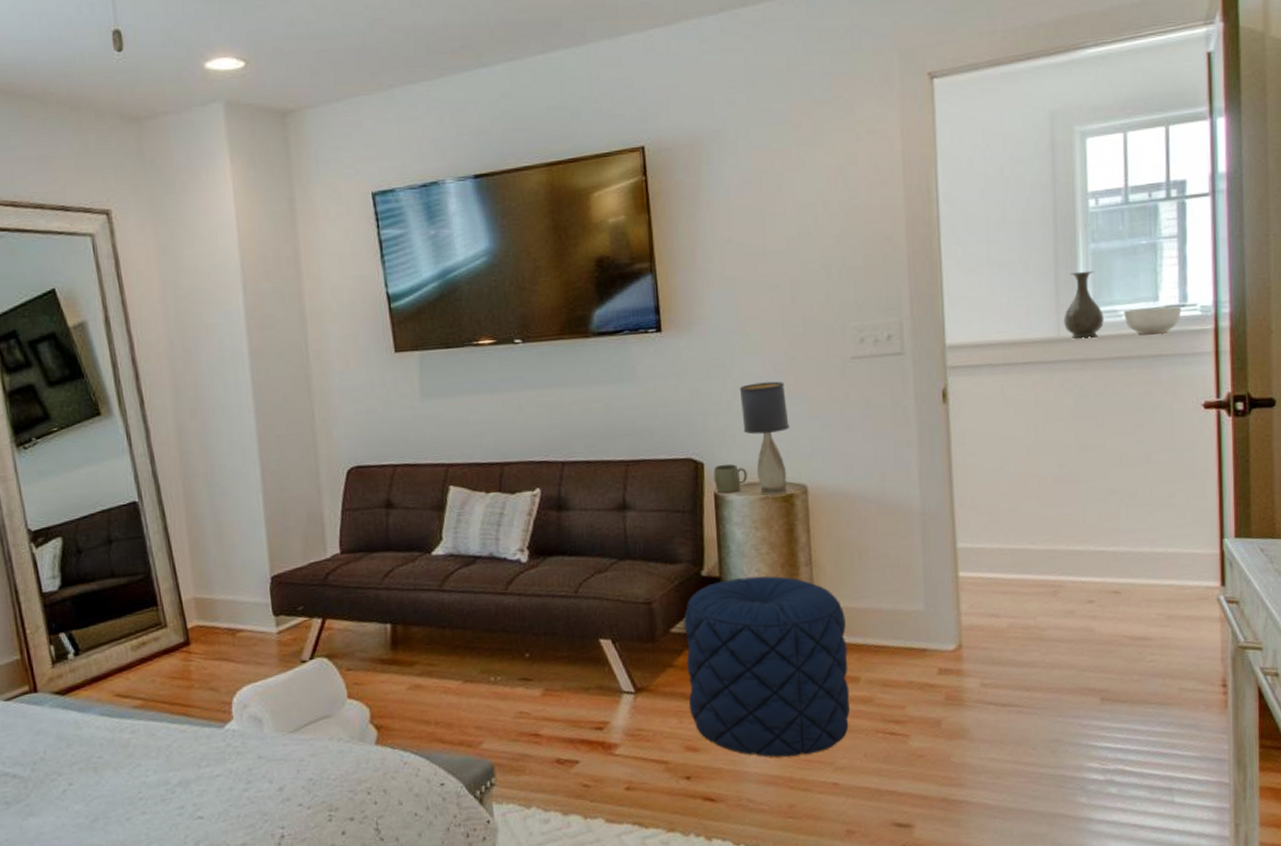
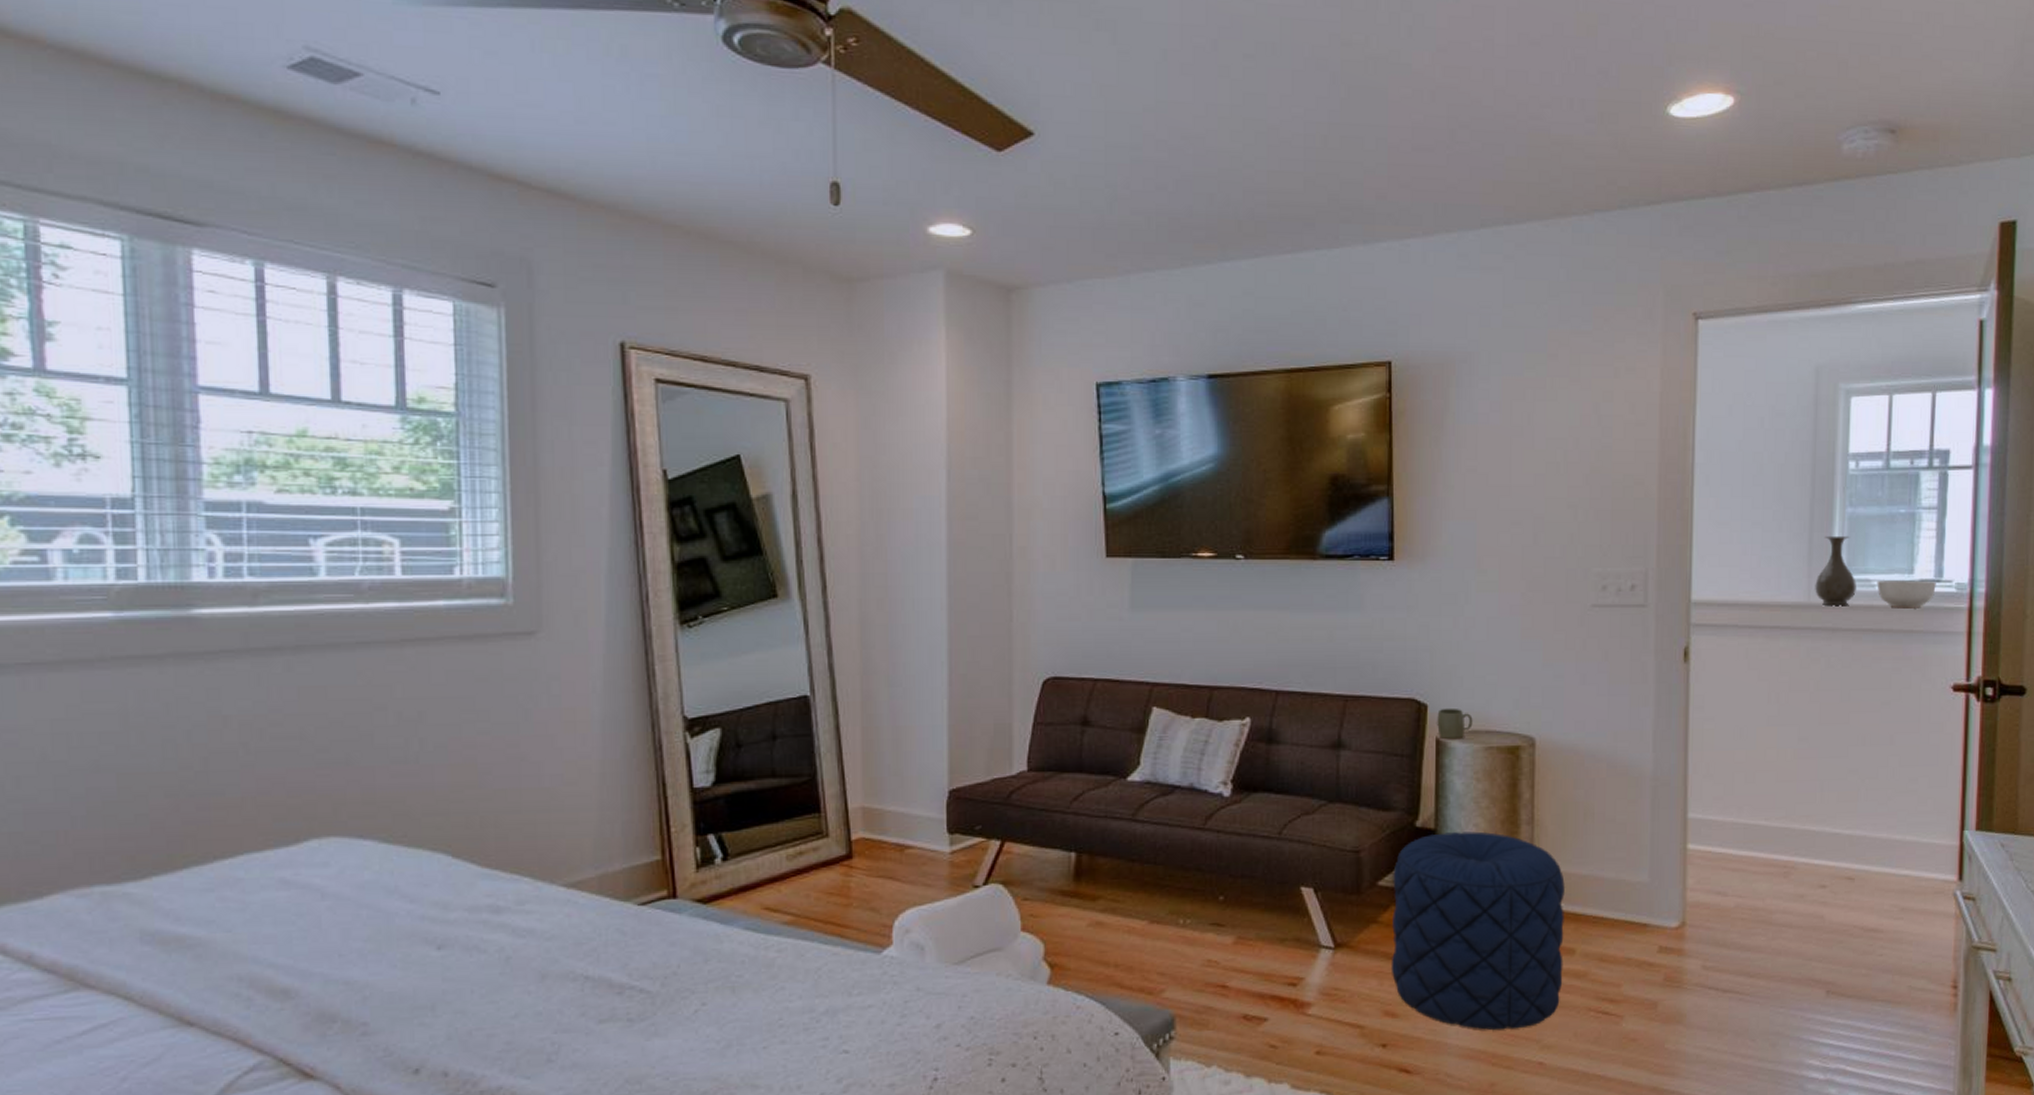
table lamp: present [739,381,789,496] -> none [1471,624,1521,746]

